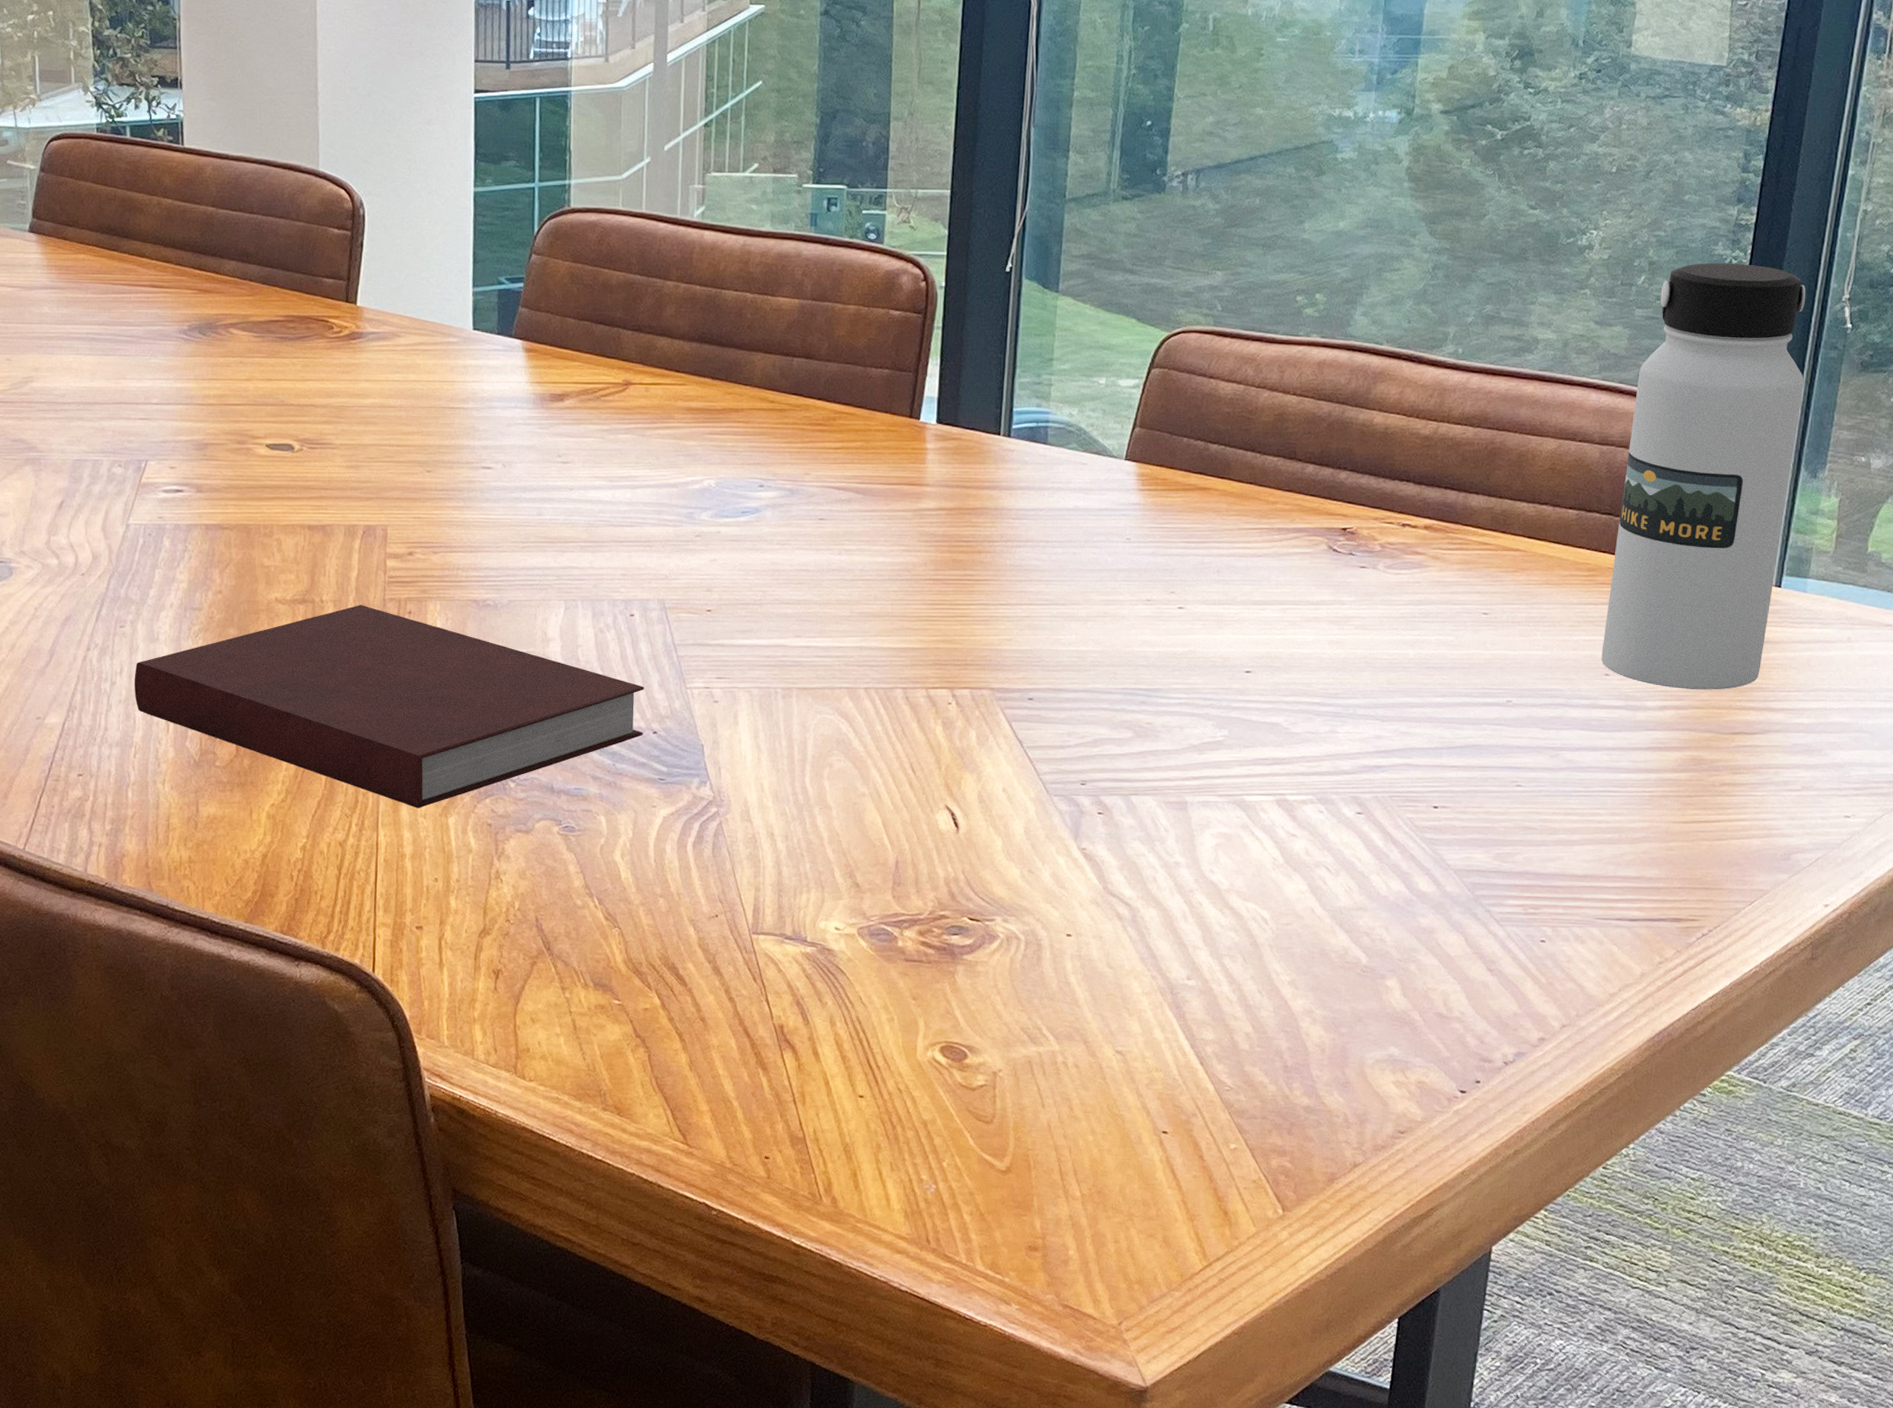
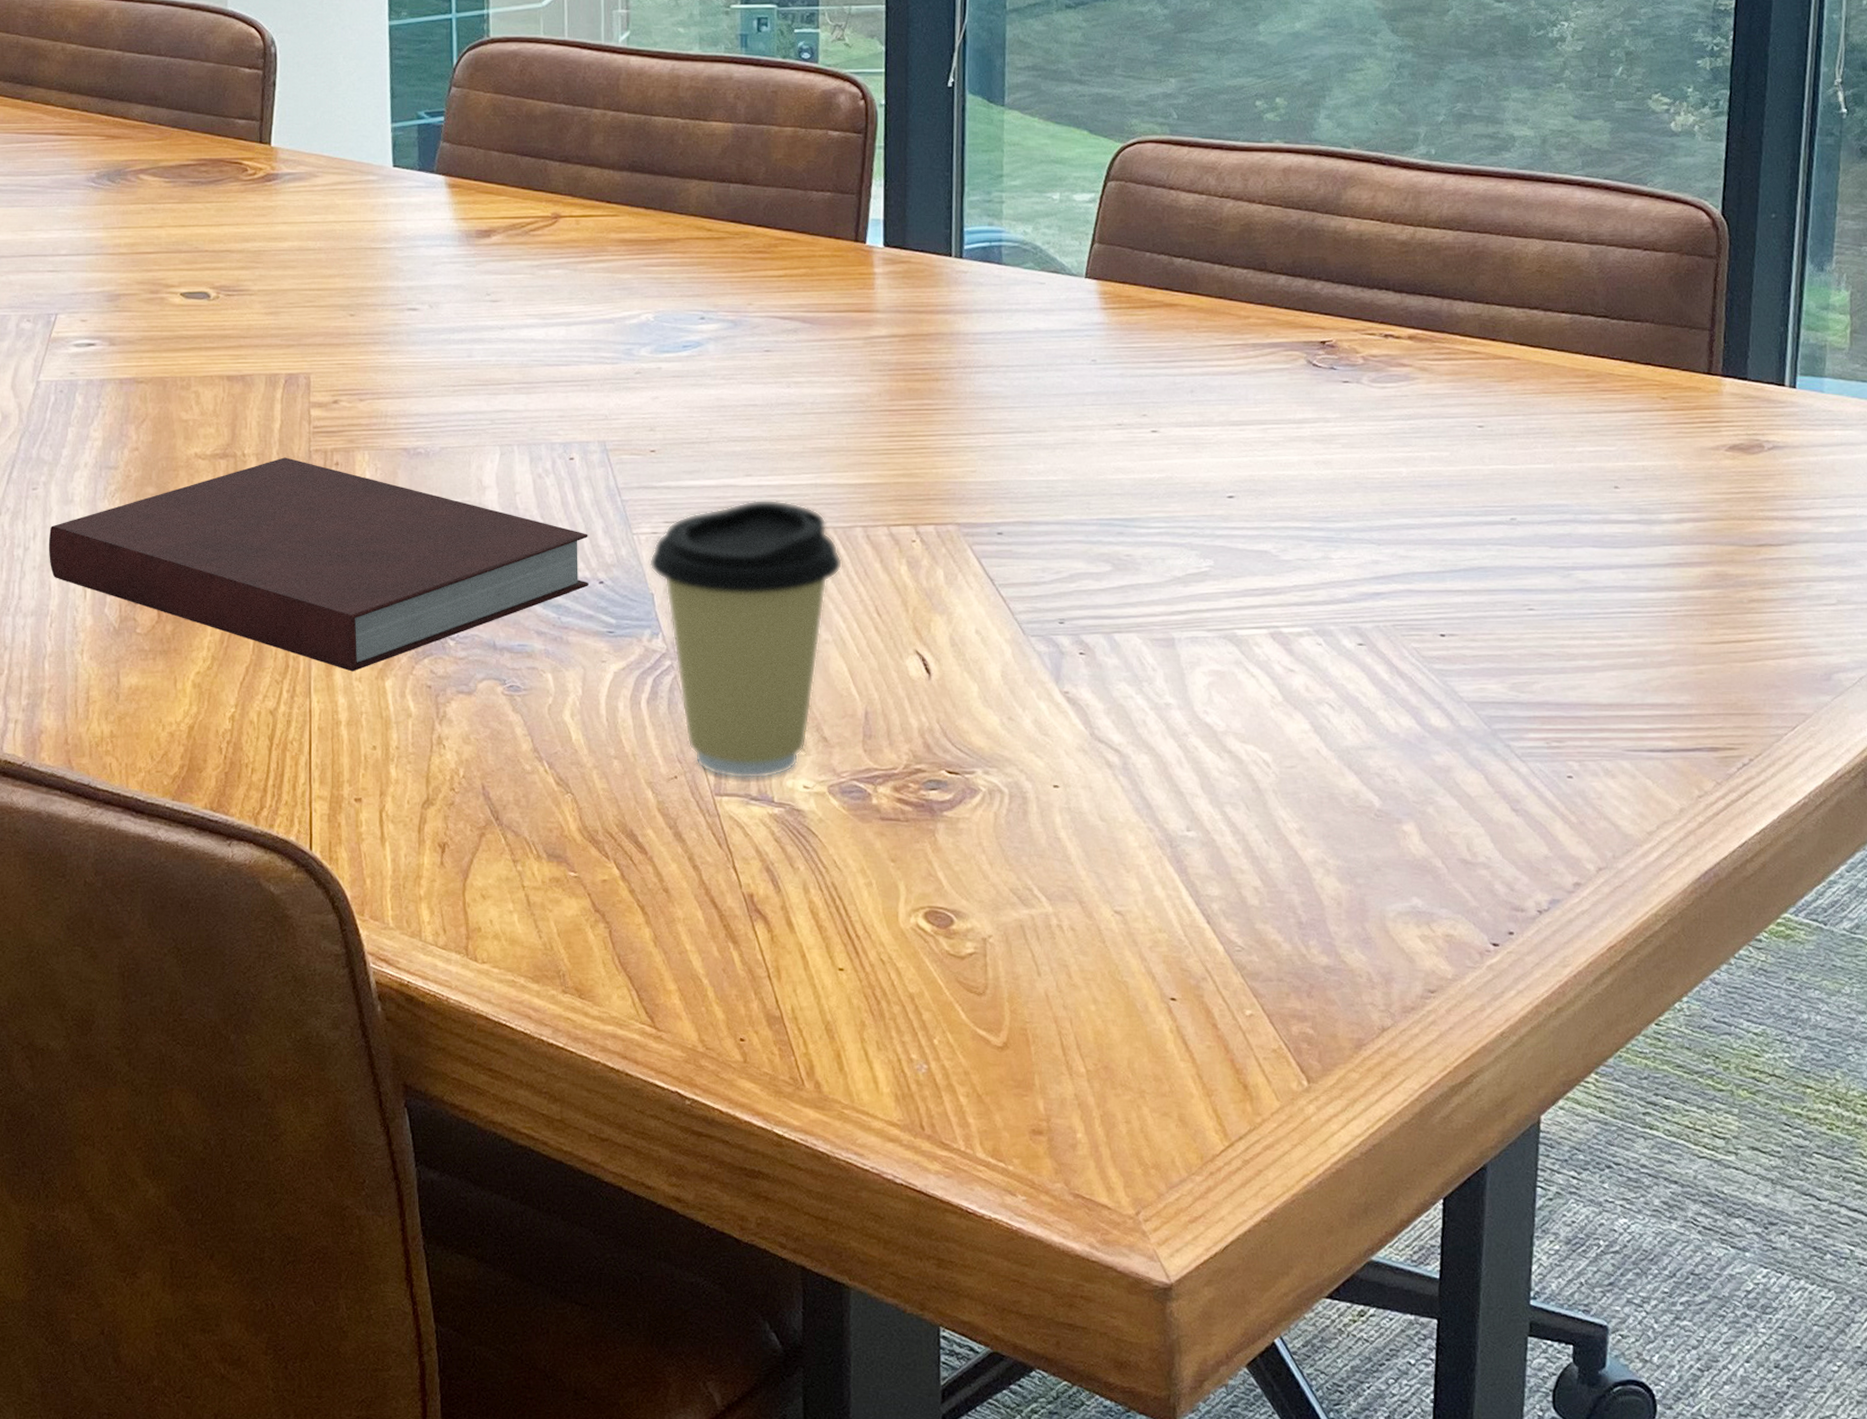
coffee cup: none [701,659,882,920] -> present [650,499,843,779]
water bottle: present [1601,262,1806,690] -> none [1608,50,1802,500]

